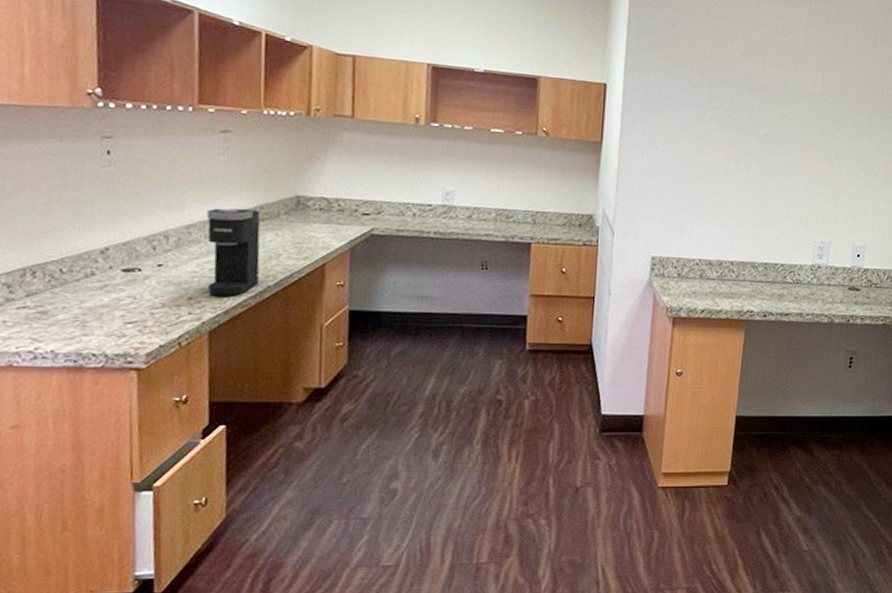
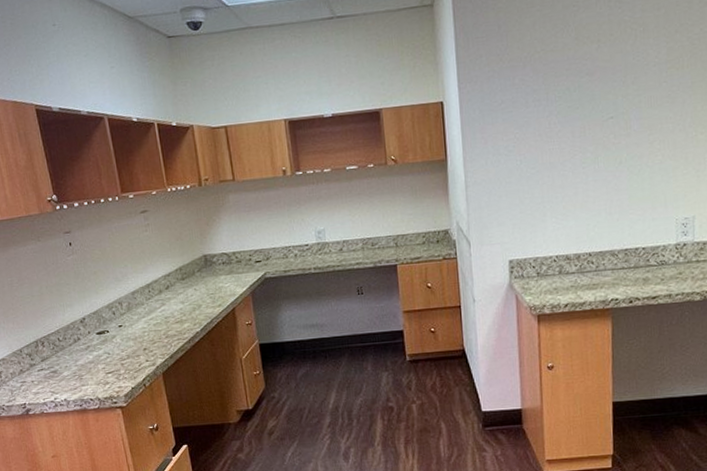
coffee maker: present [207,208,261,296] -> none [143,271,190,345]

